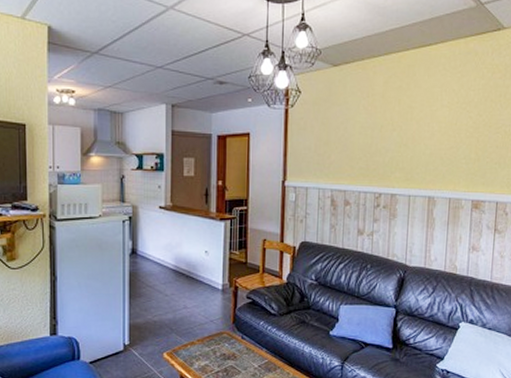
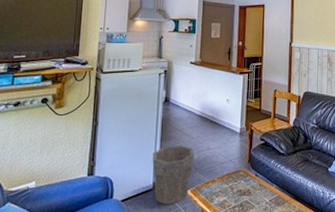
waste bin: none [121,303,170,368] -> present [152,145,195,205]

